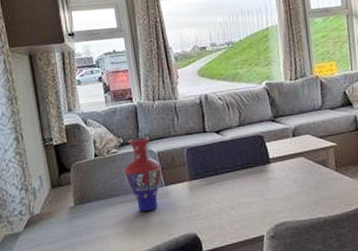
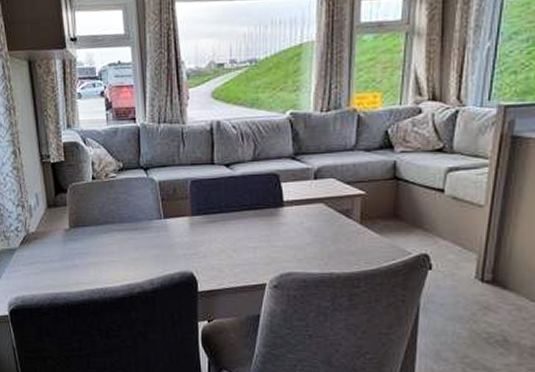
vase: present [124,137,162,212] -> none [122,163,162,244]

